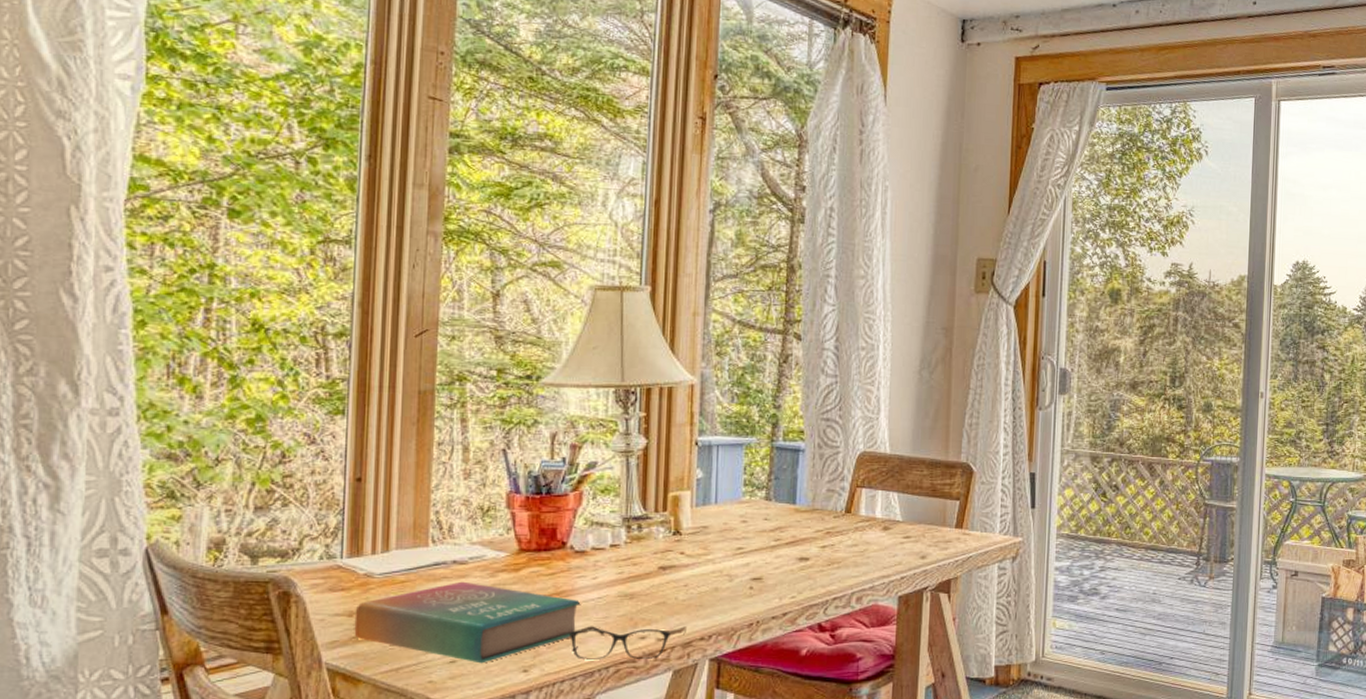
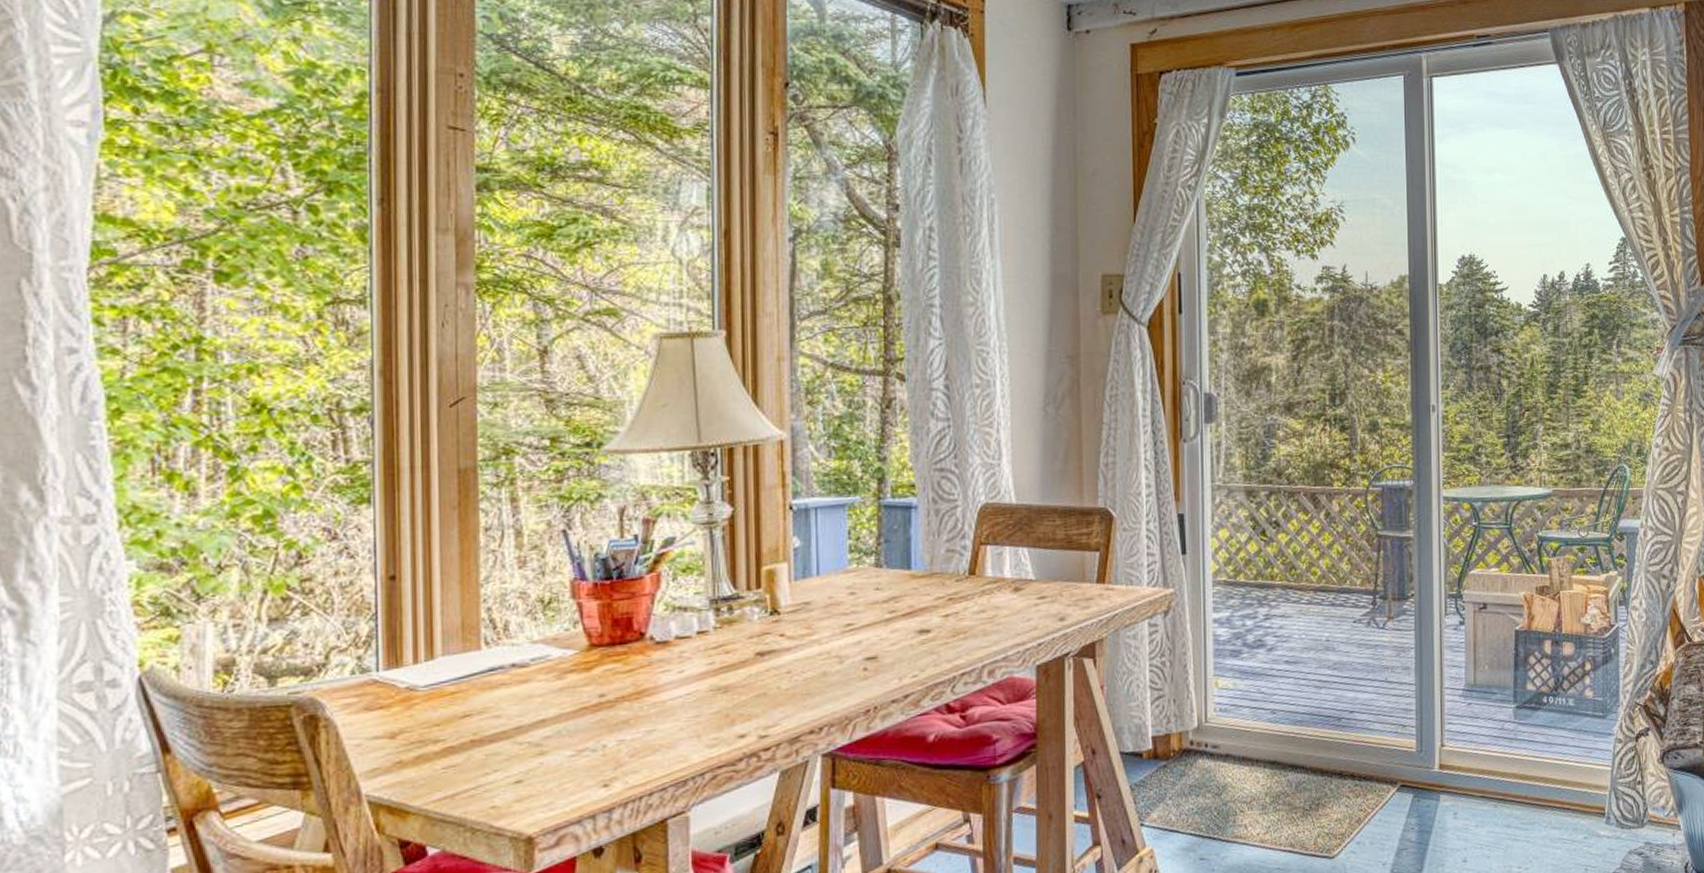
book: present [354,581,580,664] -> none [397,687,665,782]
eyeglasses: present [570,626,688,660] -> none [656,719,794,767]

